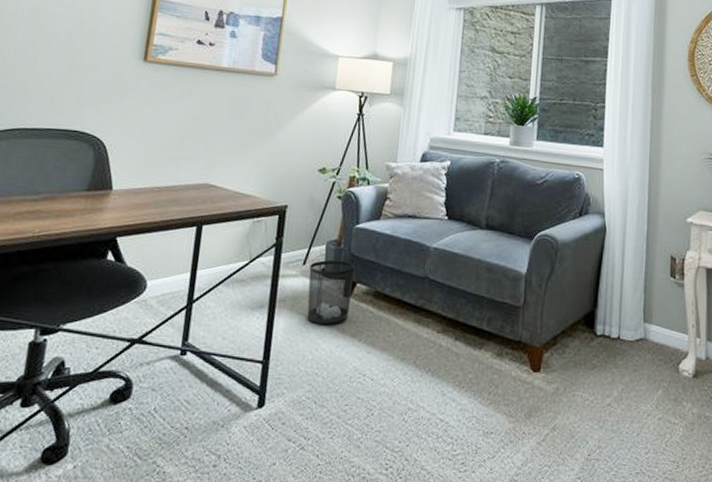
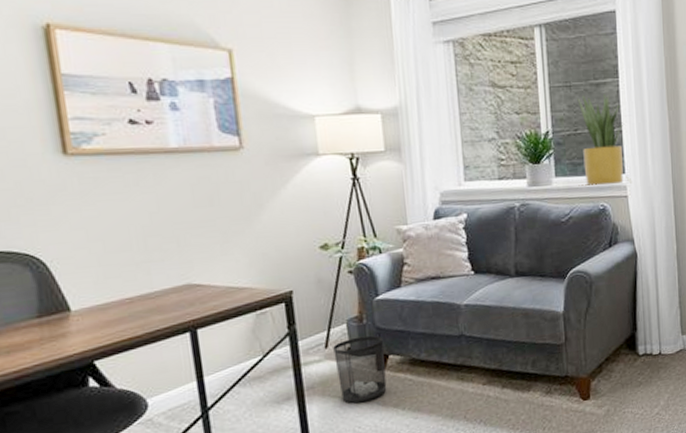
planter: none [564,69,608,156] -> present [577,94,624,185]

